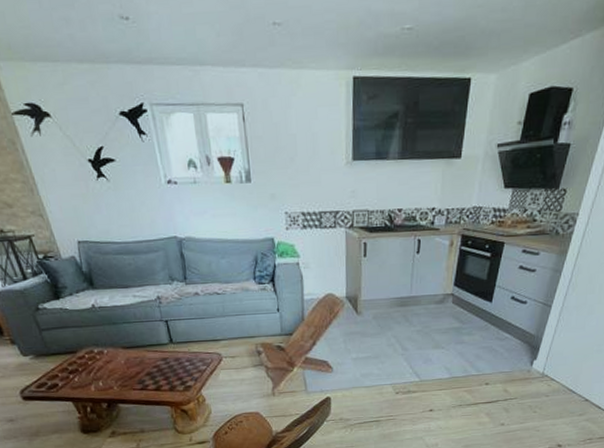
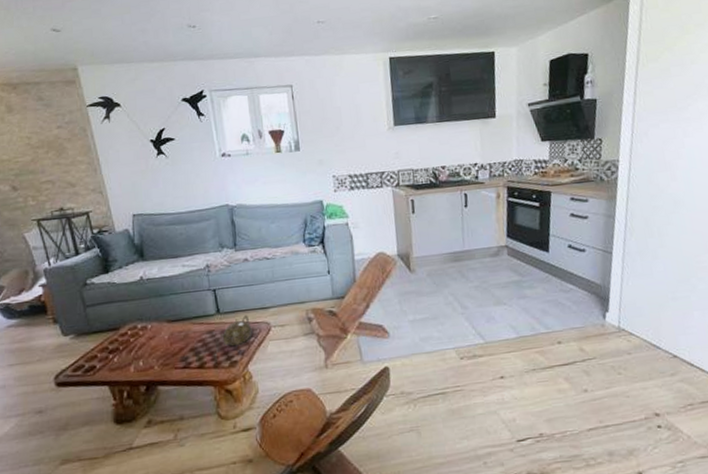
teapot: none [174,346,205,372] -> present [220,315,253,346]

